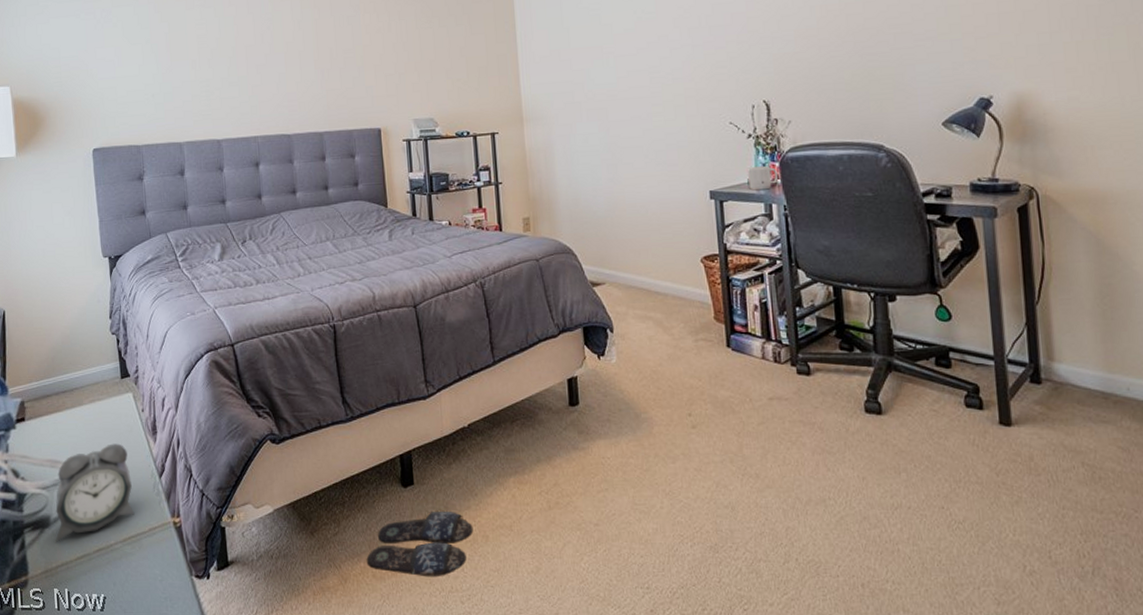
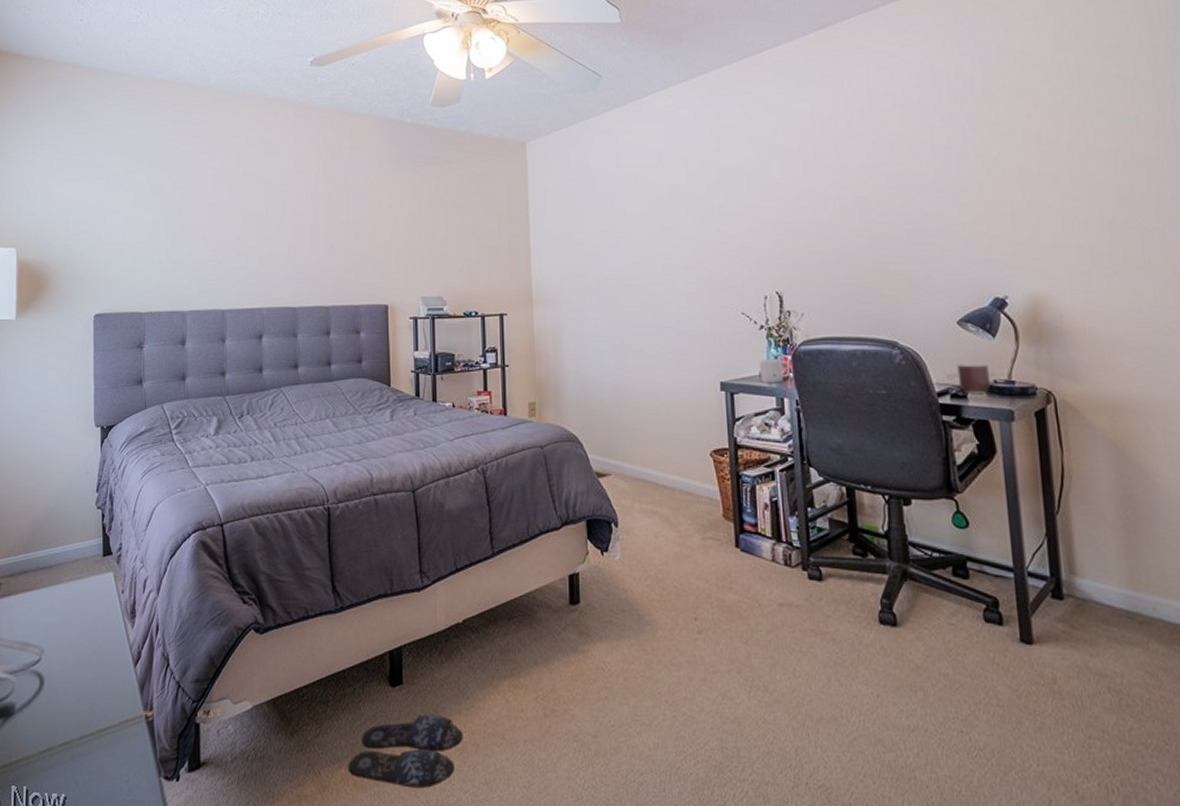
alarm clock: present [55,443,135,542] -> none [18,626,105,733]
mug: none [941,163,974,193] -> present [957,363,990,395]

